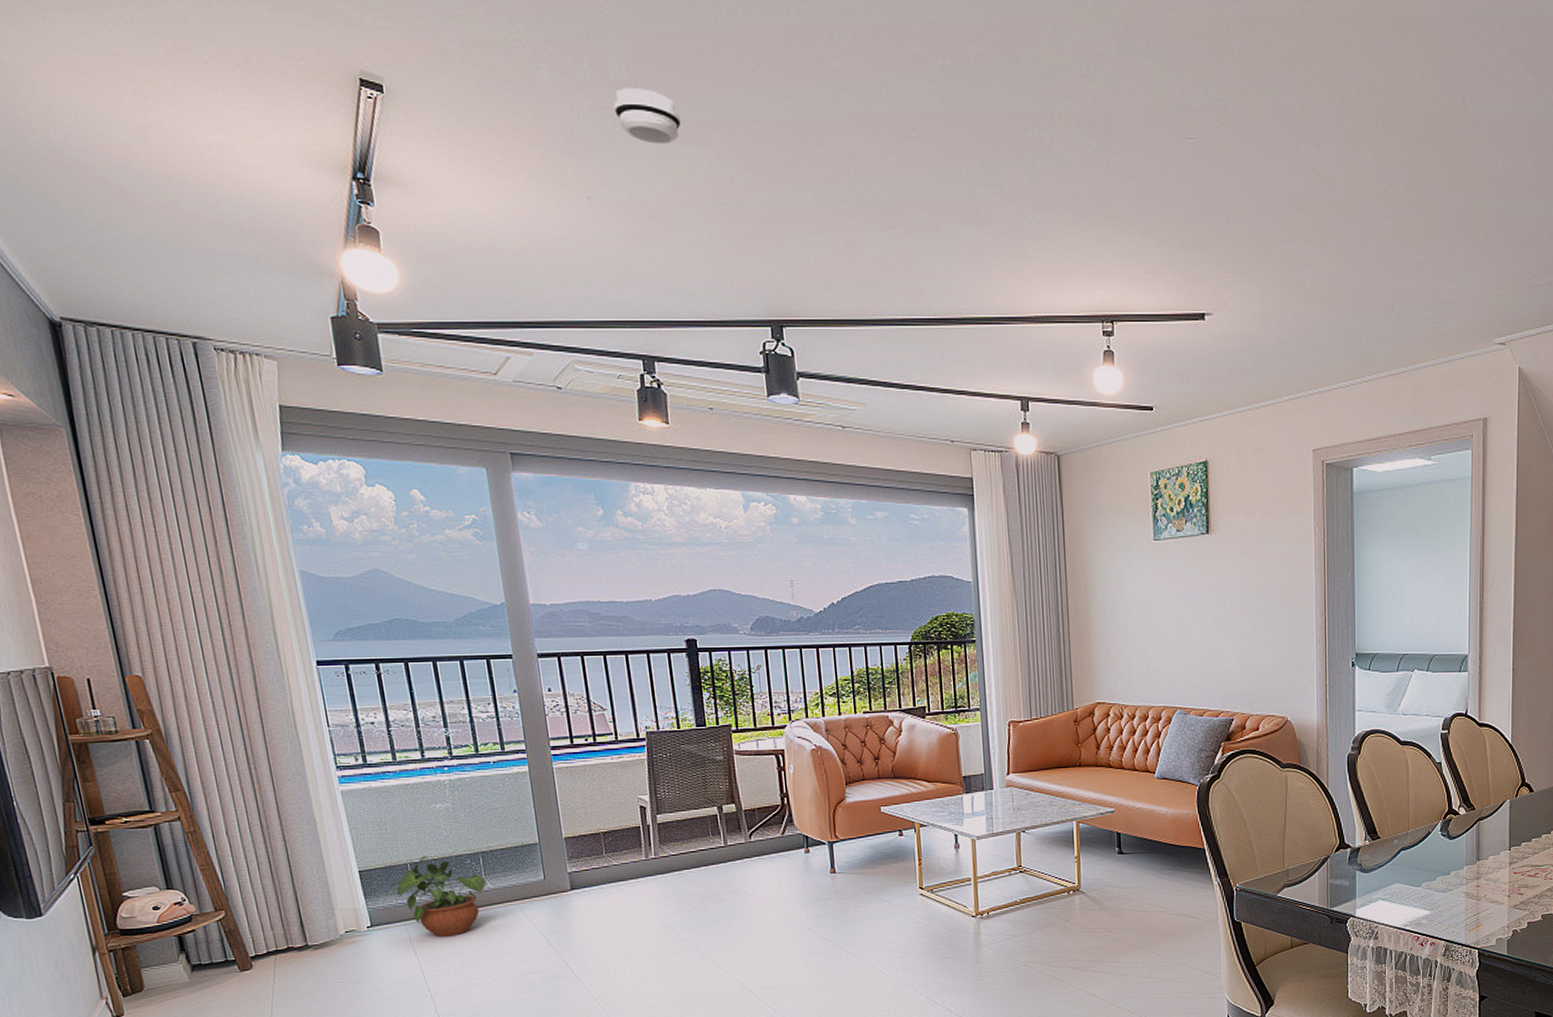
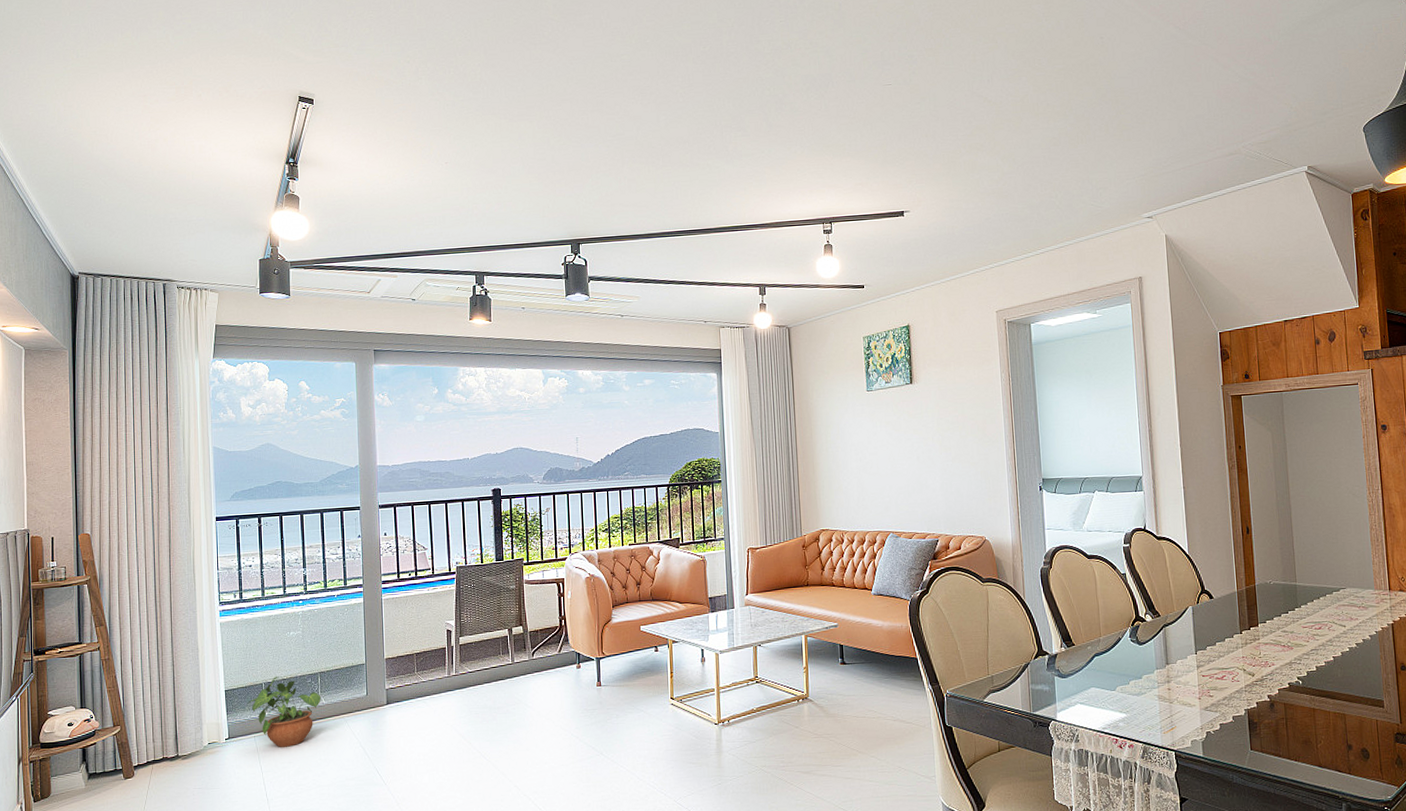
smoke detector: present [613,88,681,144] -> none [468,85,515,123]

